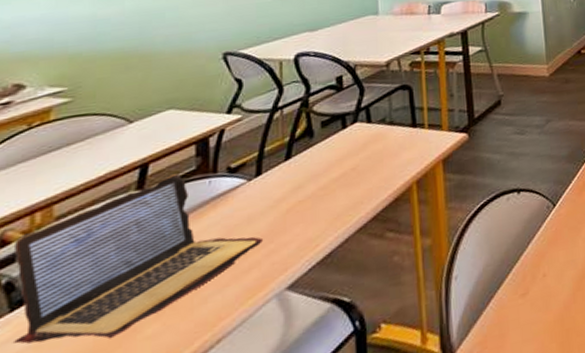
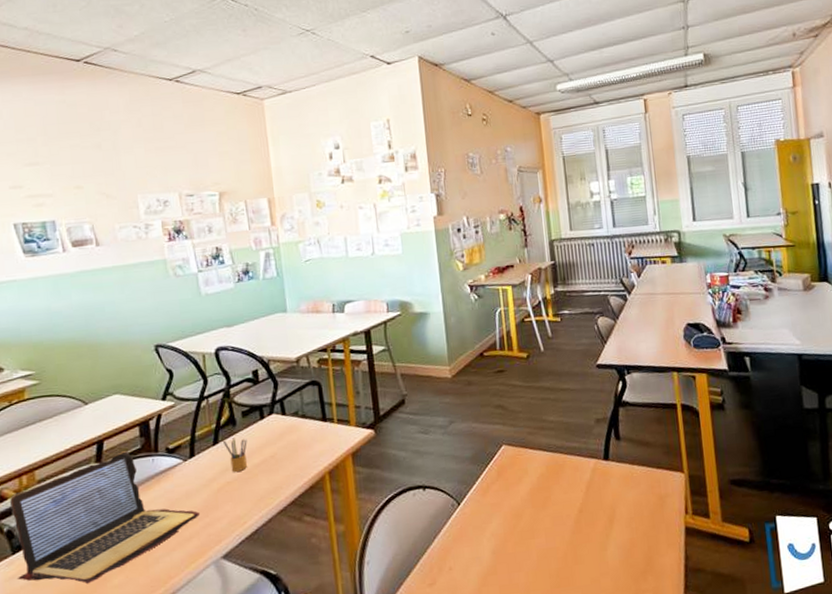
pencil box: none [296,151,326,189] -> present [222,438,247,472]

